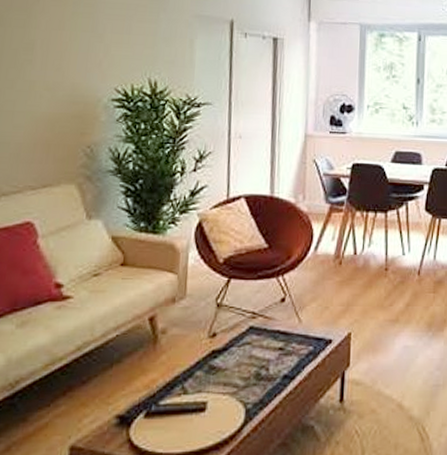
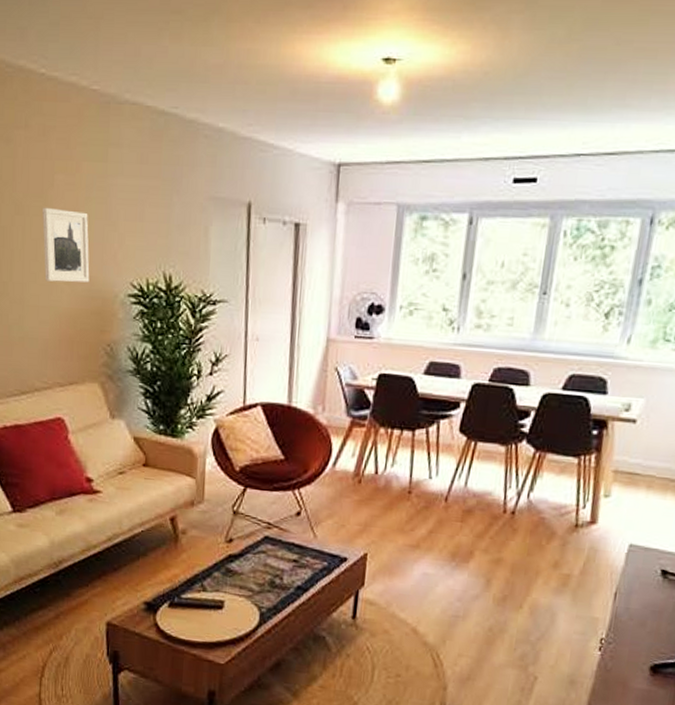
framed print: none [23,20,74,89] -> present [42,207,90,283]

